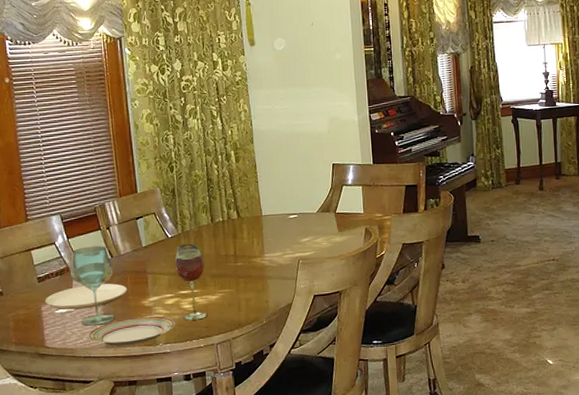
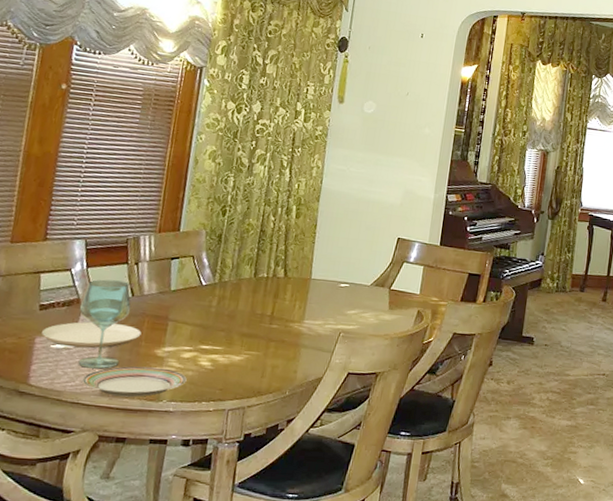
wineglass: present [174,243,208,321] -> none [198,294,237,380]

